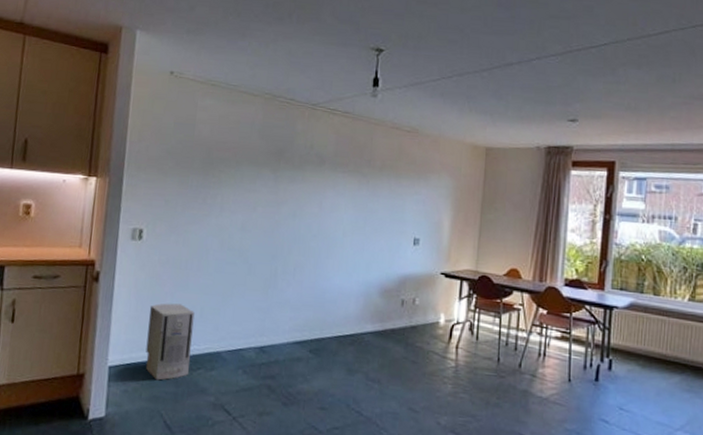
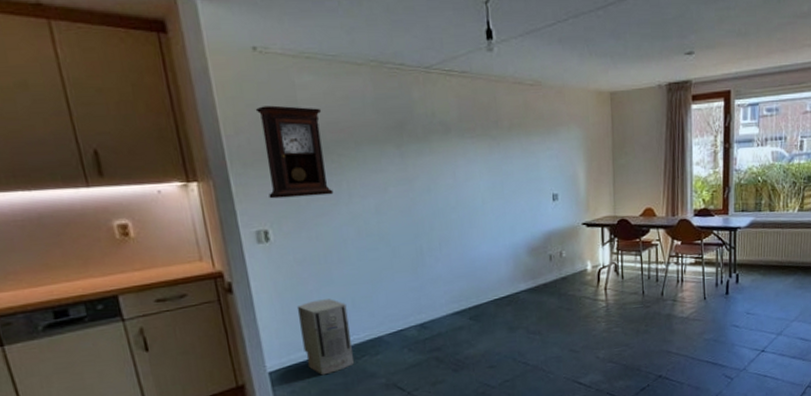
pendulum clock: none [151,120,215,206] -> present [255,105,334,199]

